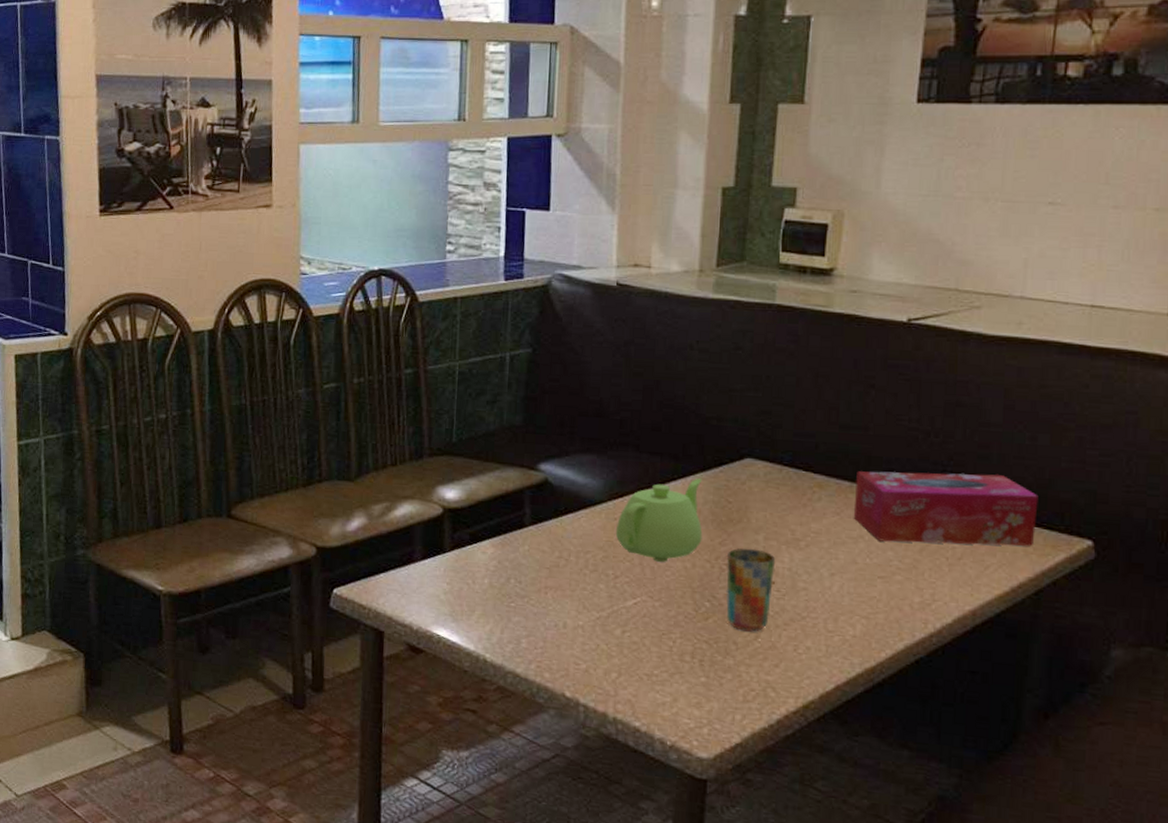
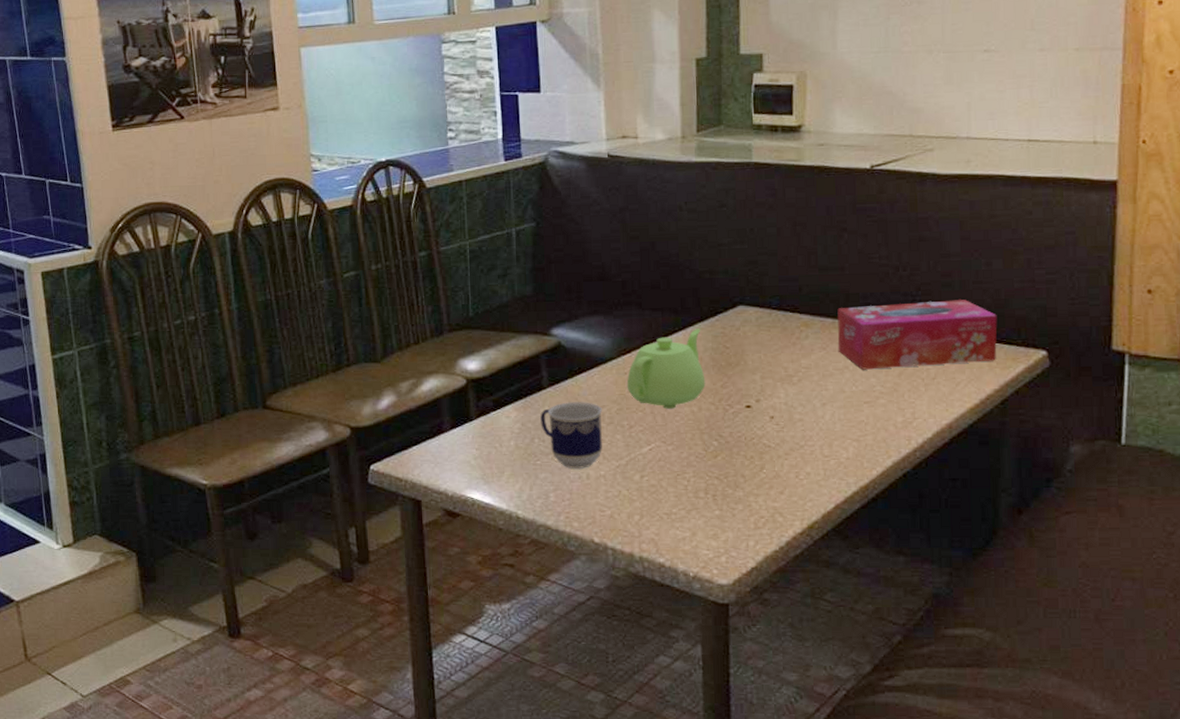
cup: none [518,543,586,617] -> present [540,402,603,470]
cup: present [726,548,776,632] -> none [728,388,773,464]

